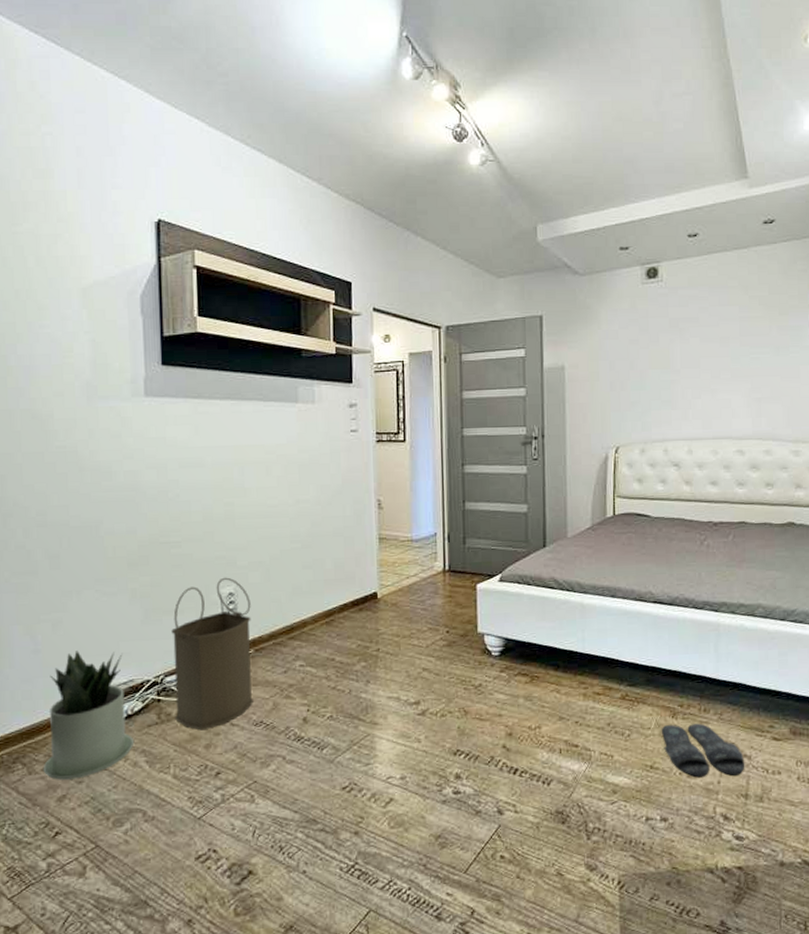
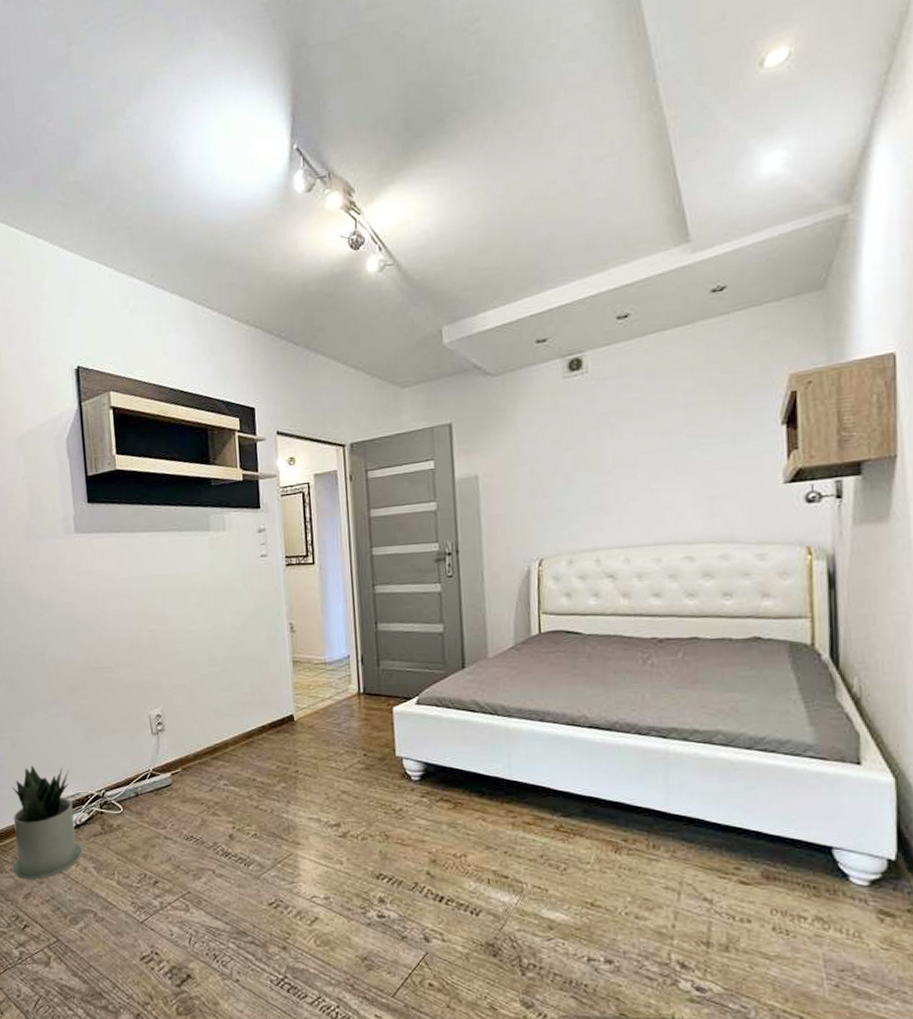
basket: present [171,577,253,731] -> none [109,700,184,842]
slippers: present [662,723,745,778] -> none [603,859,706,920]

